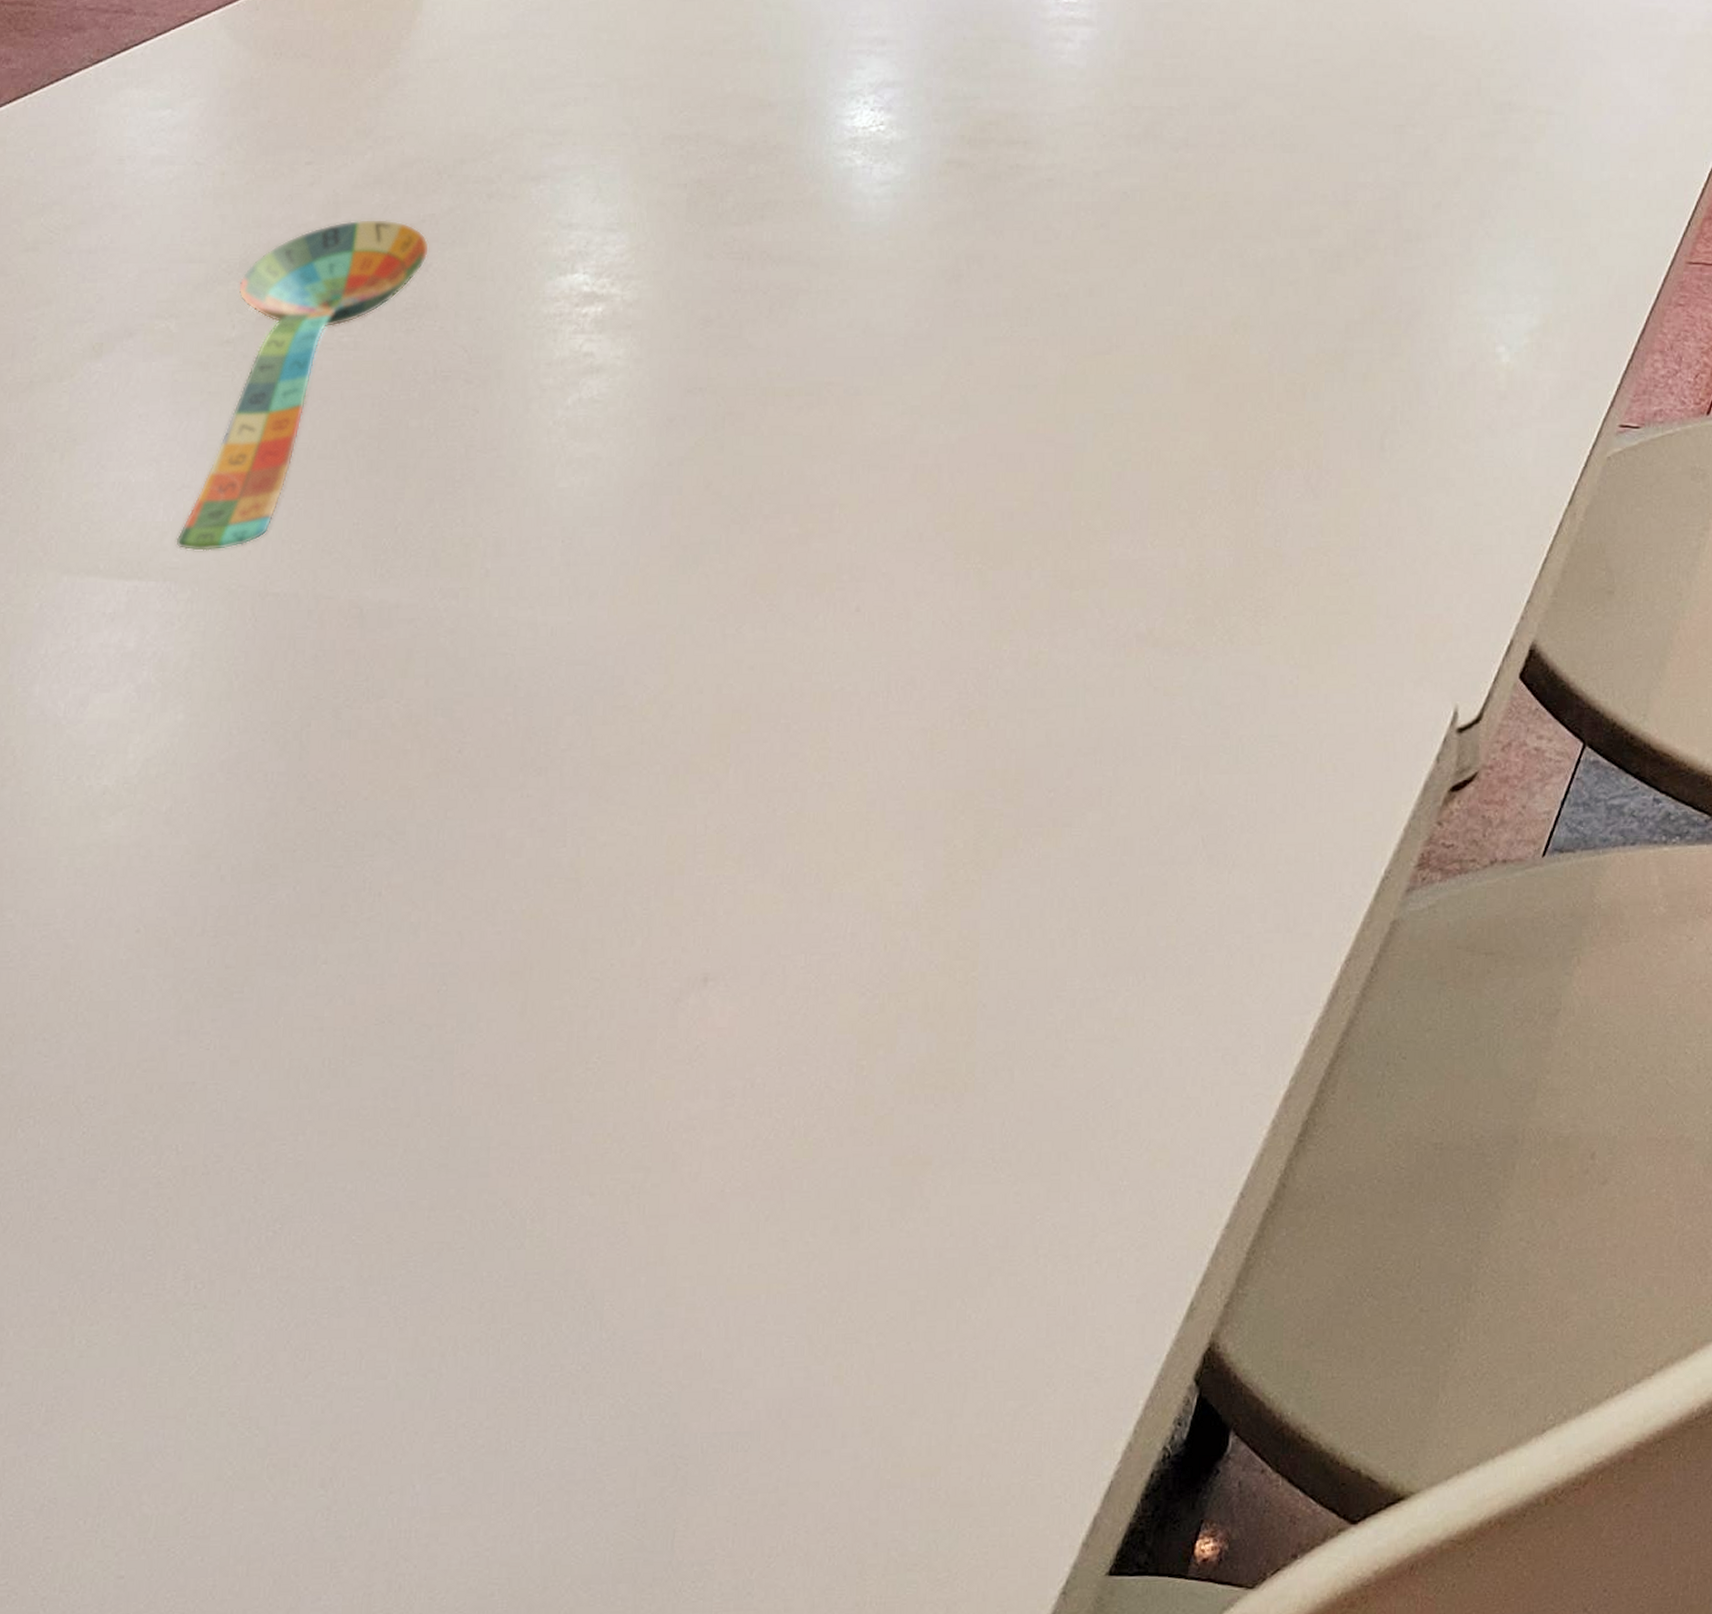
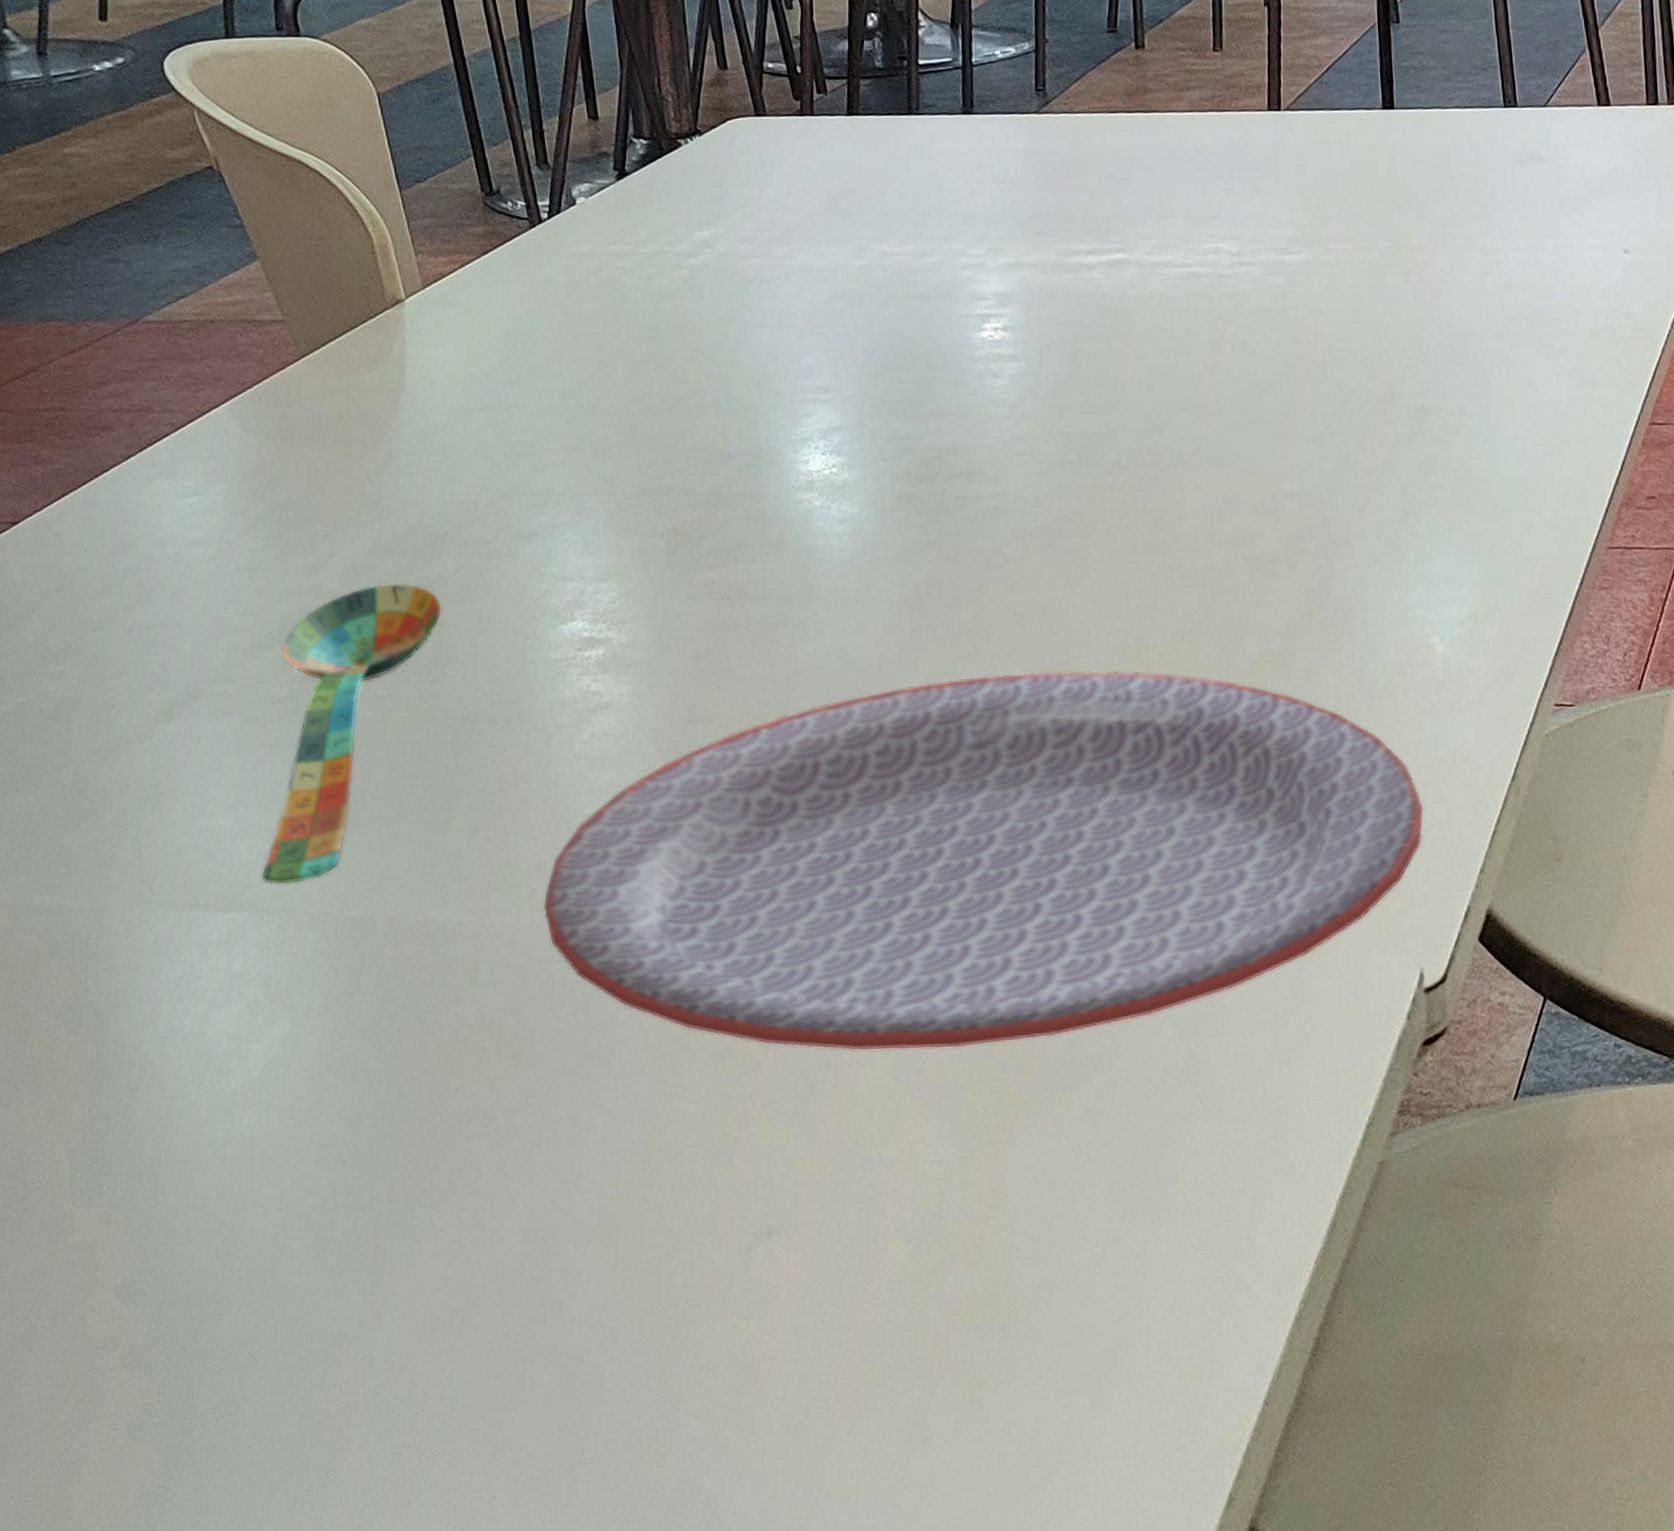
plate: none [495,358,1475,774] -> present [542,669,1425,1051]

